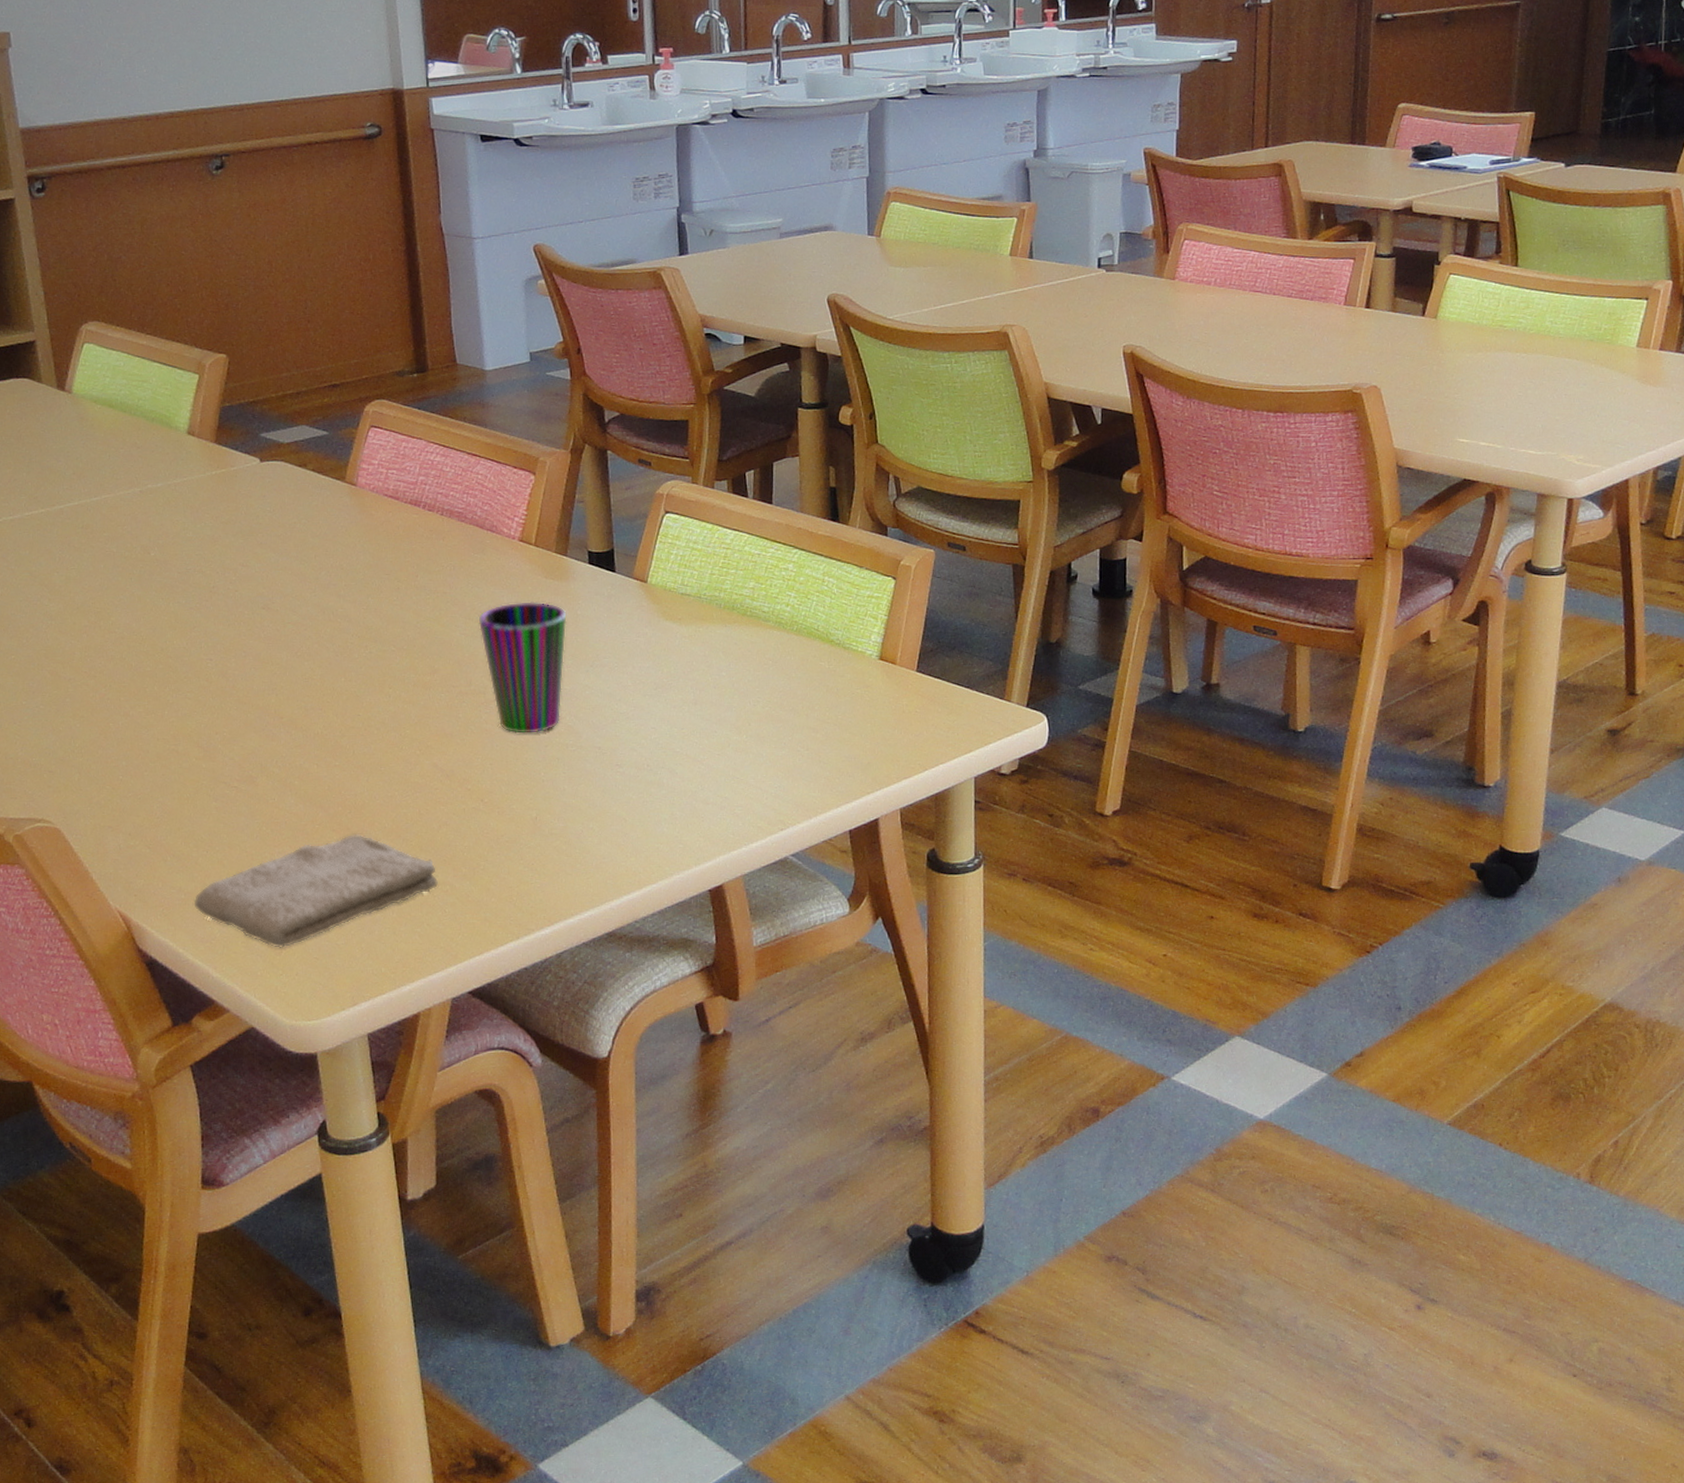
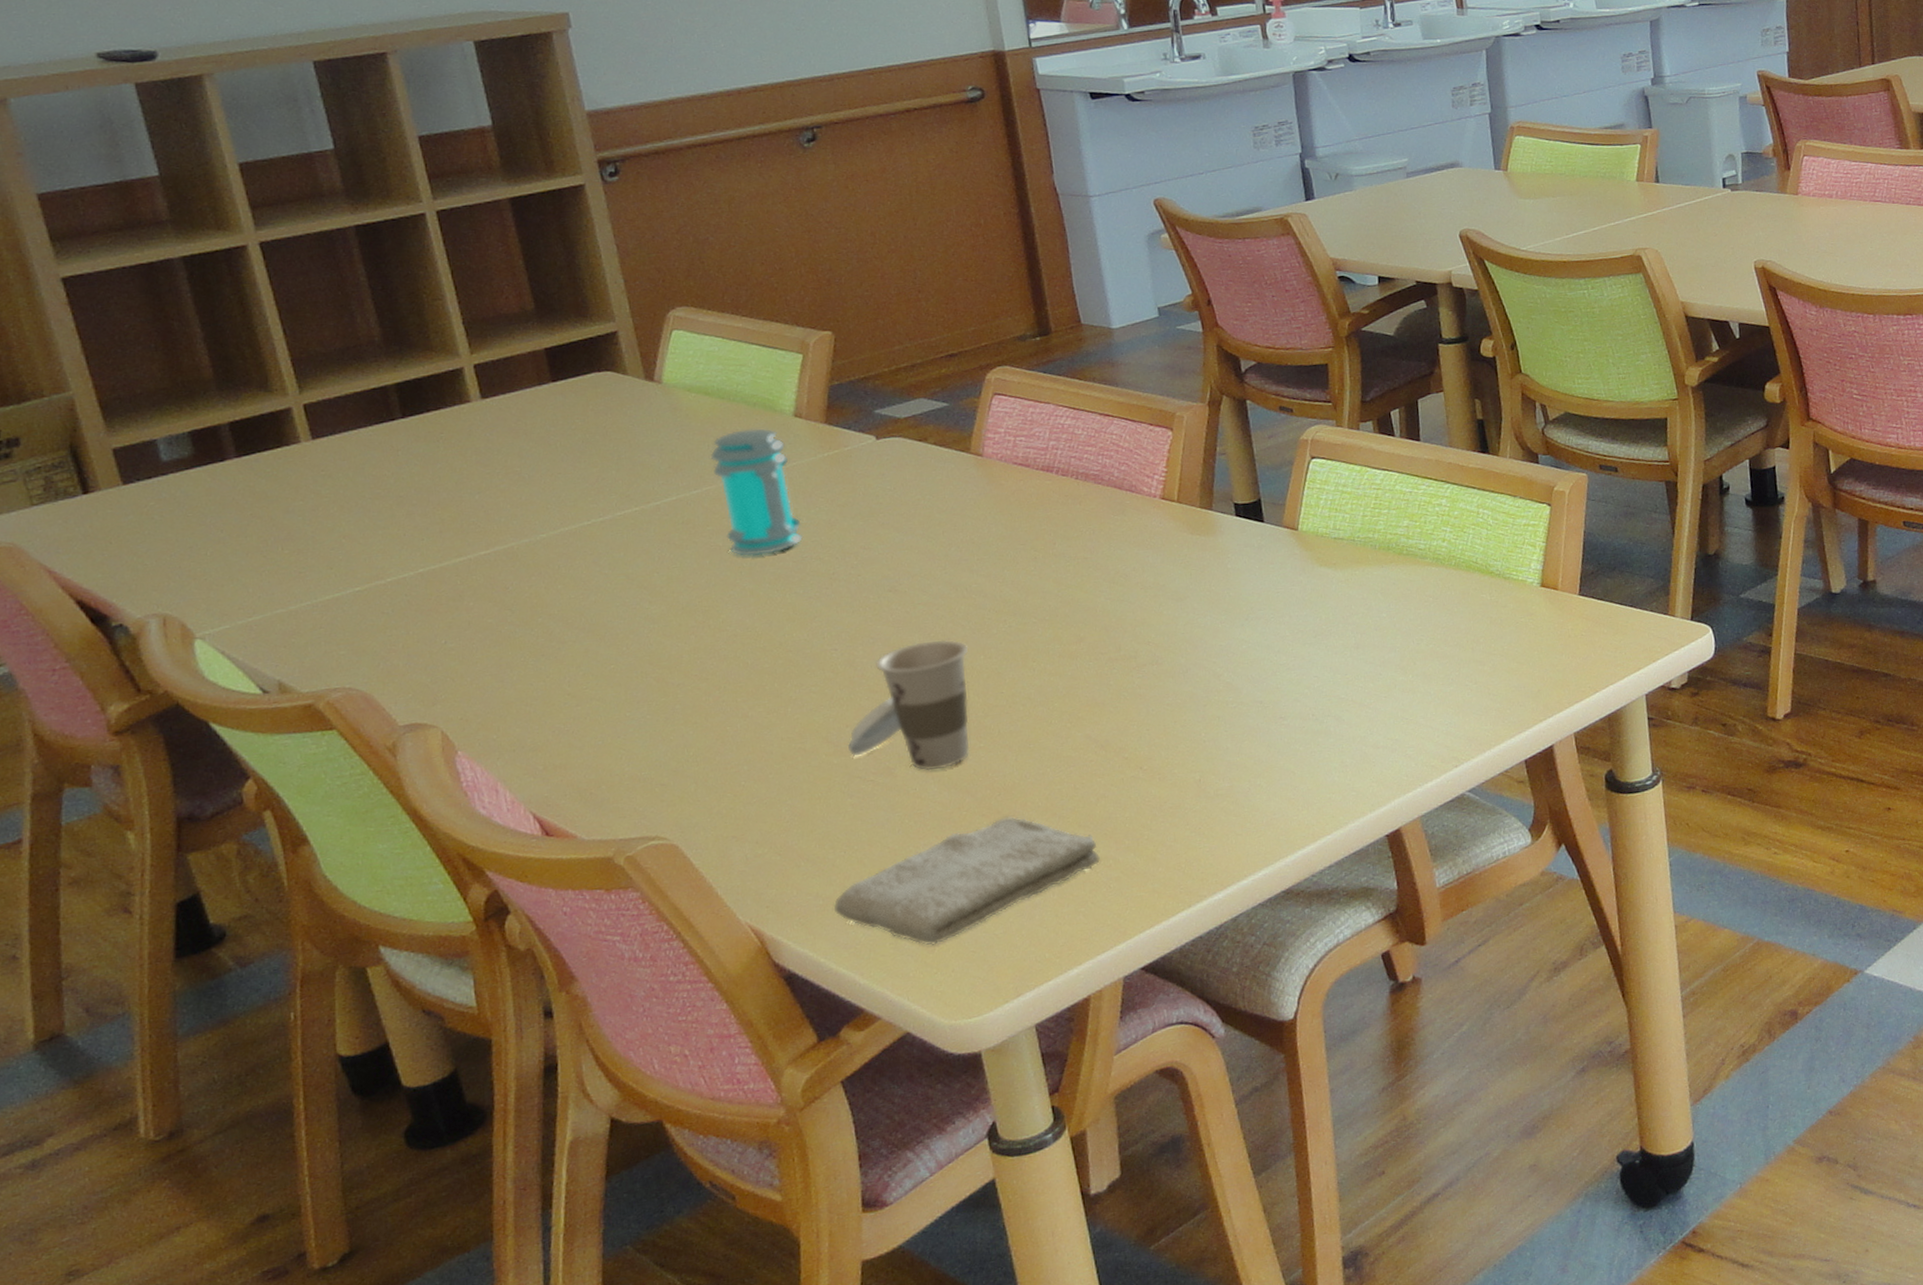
jar: none [110,443,188,564] -> present [710,428,803,556]
cup: none [215,659,331,783] -> present [847,639,970,771]
cup: present [478,601,567,734] -> none [1123,559,1218,696]

